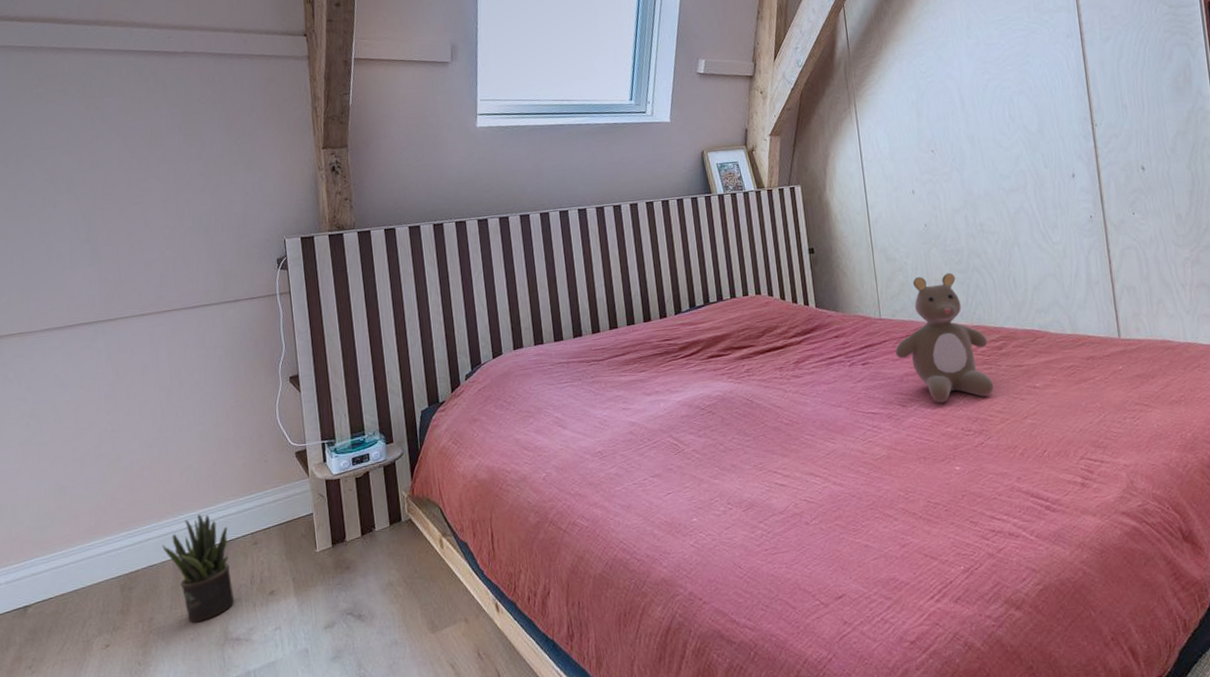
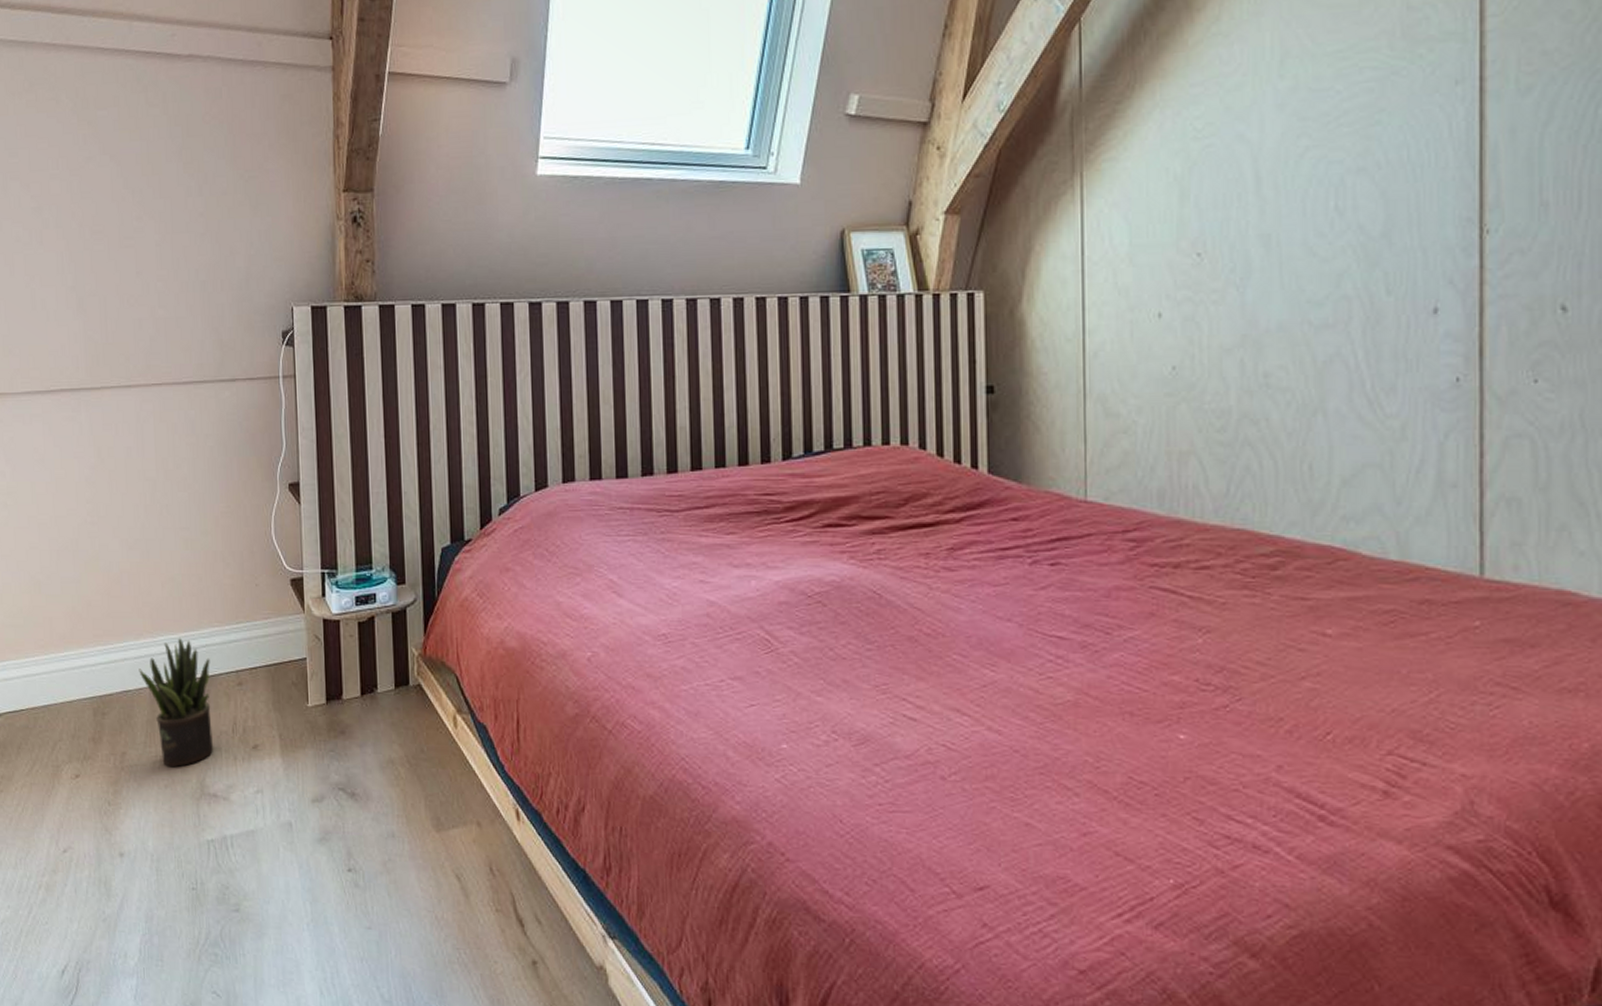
teddy bear: present [895,272,994,403] -> none [1102,444,1256,637]

